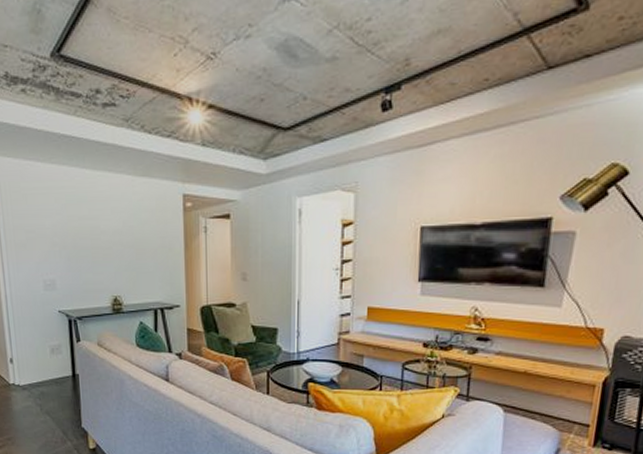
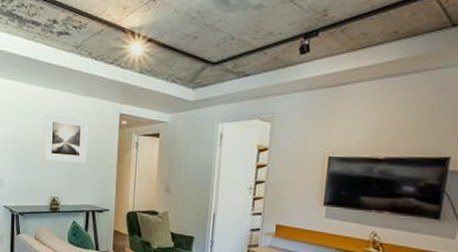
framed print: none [96,199,149,256] -> present [43,113,88,164]

